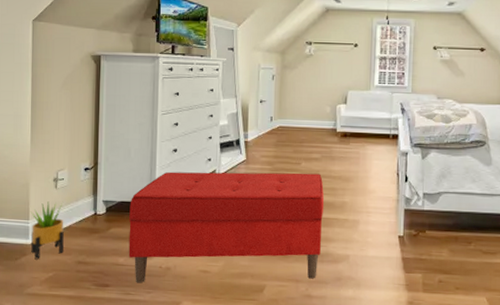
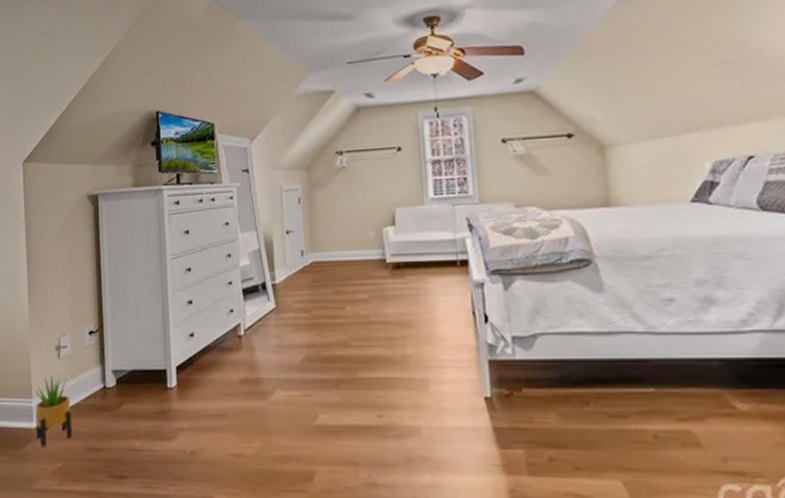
bench: present [128,171,325,283] -> none [142,319,382,473]

